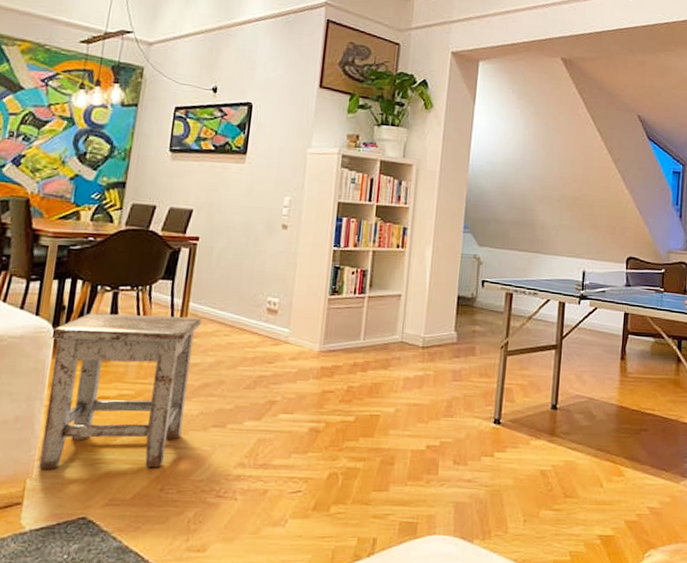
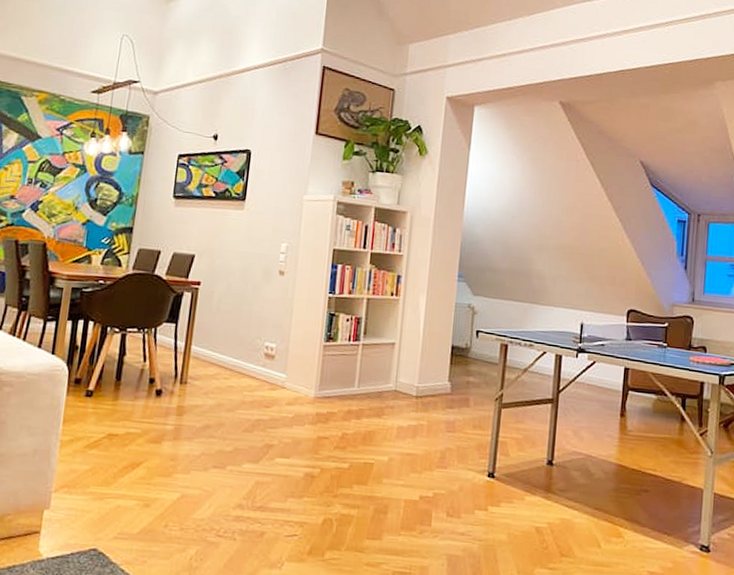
stool: present [39,313,203,469] -> none [55,353,204,504]

